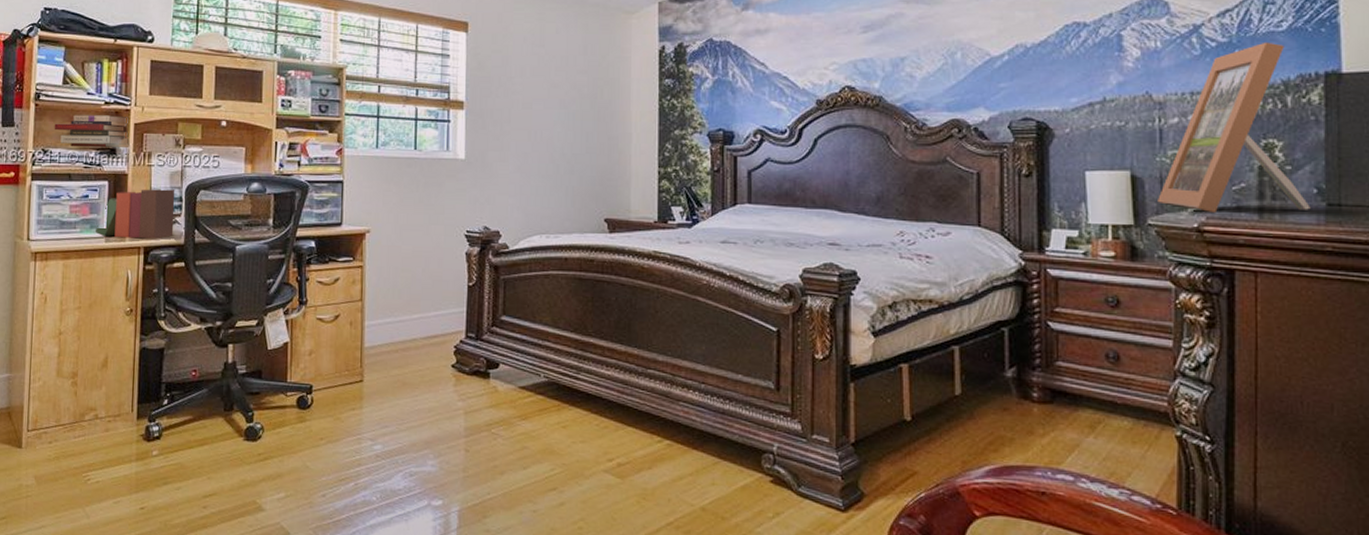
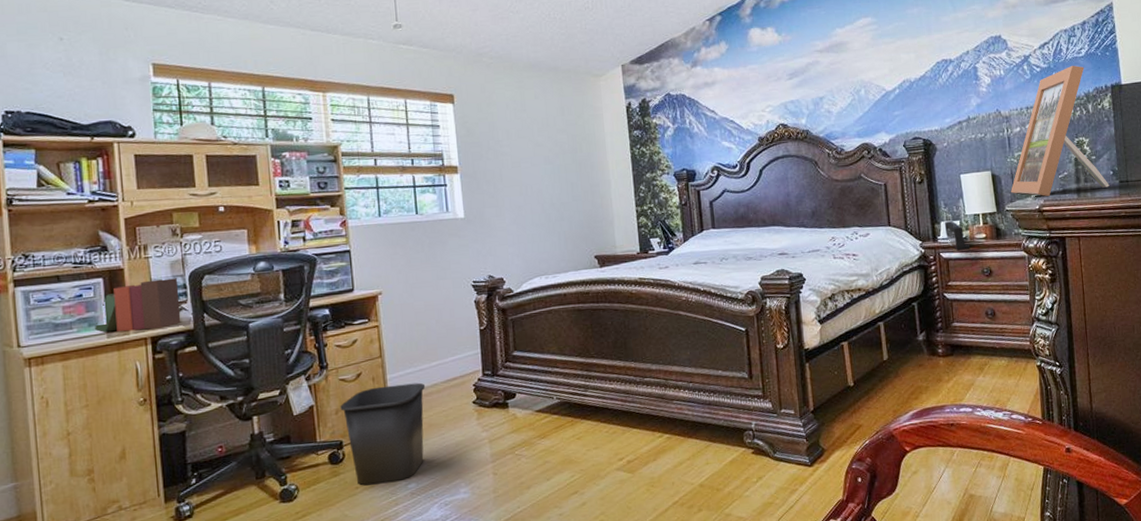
books: present [54,115,130,148] -> none [33,212,122,249]
waste bin: none [314,332,404,440] -> present [340,382,426,486]
alarm clock: none [1056,228,1091,270] -> present [944,220,970,252]

